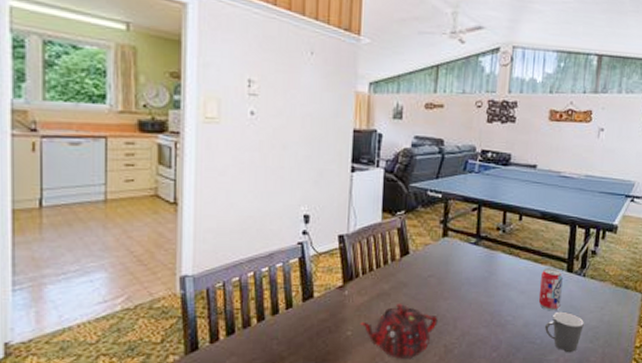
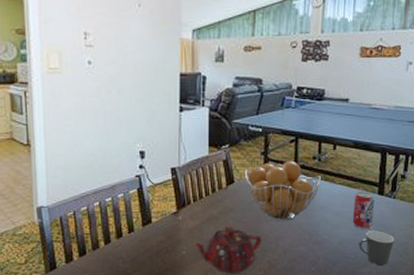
fruit basket: none [421,231,505,300] -> present [244,160,321,222]

